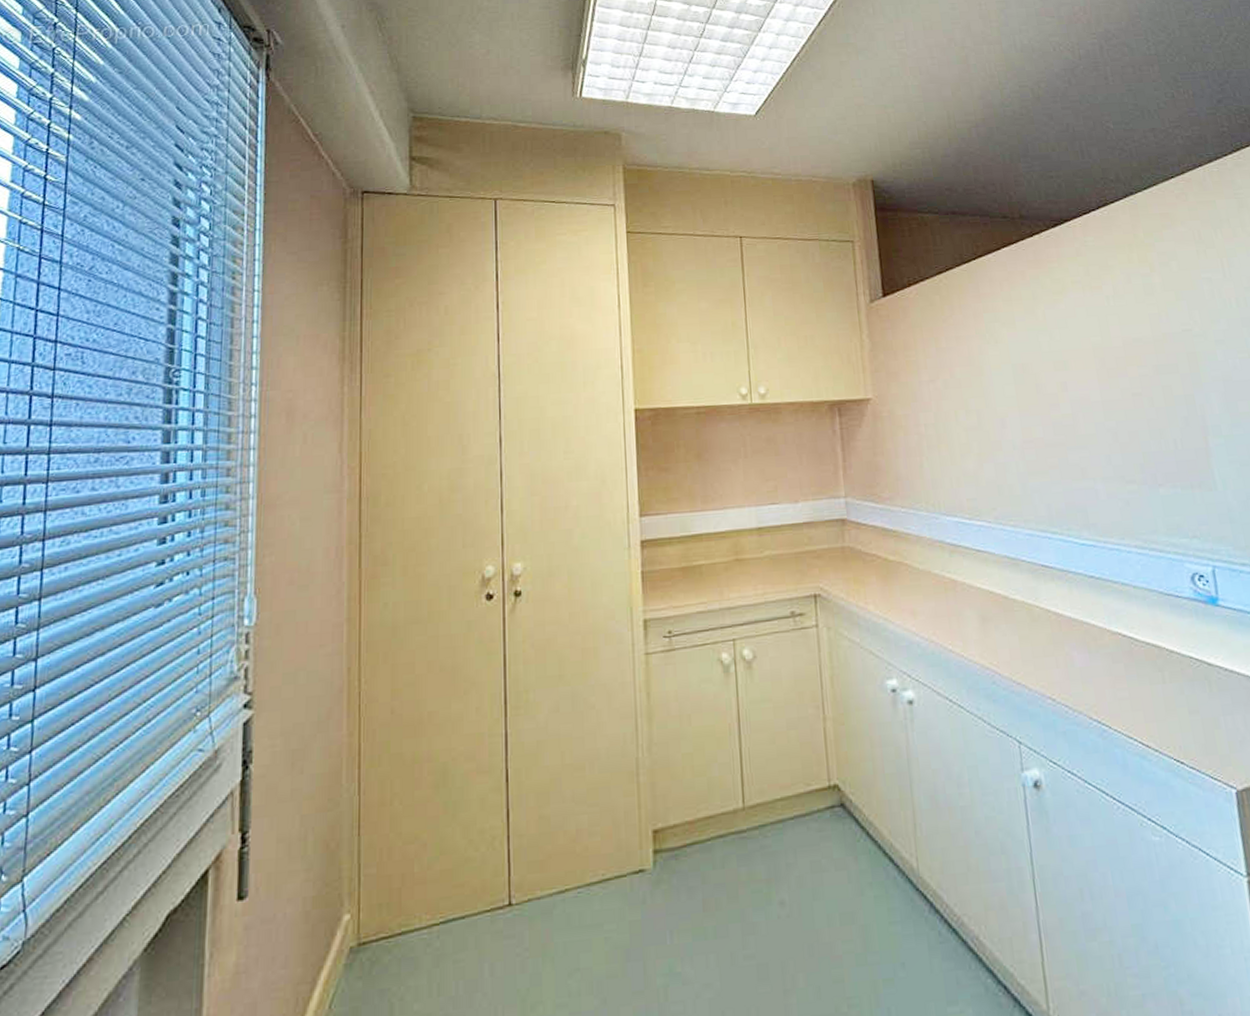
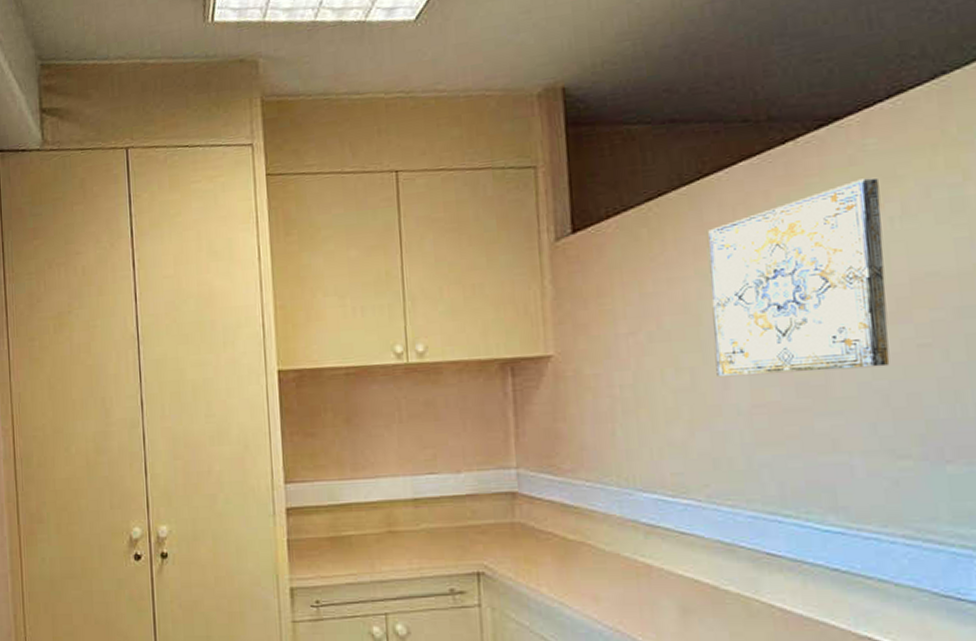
wall art: none [984,266,1116,417] -> present [708,178,890,376]

